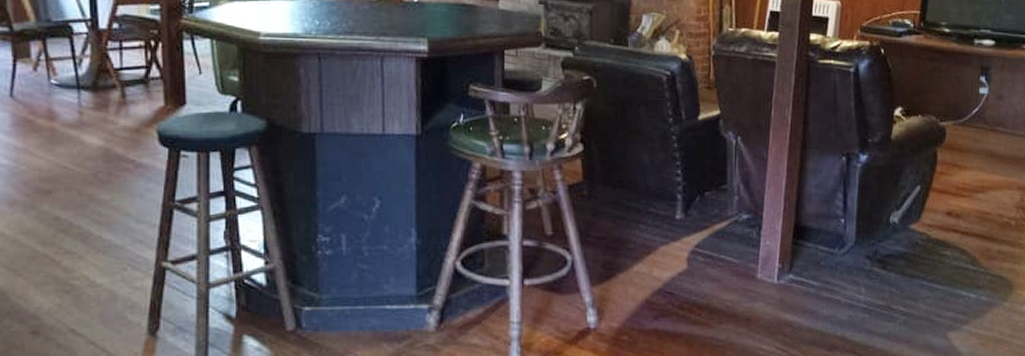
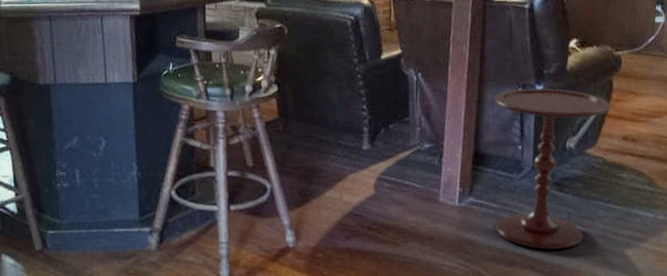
side table: none [815,157,935,333] -> present [494,87,611,250]

